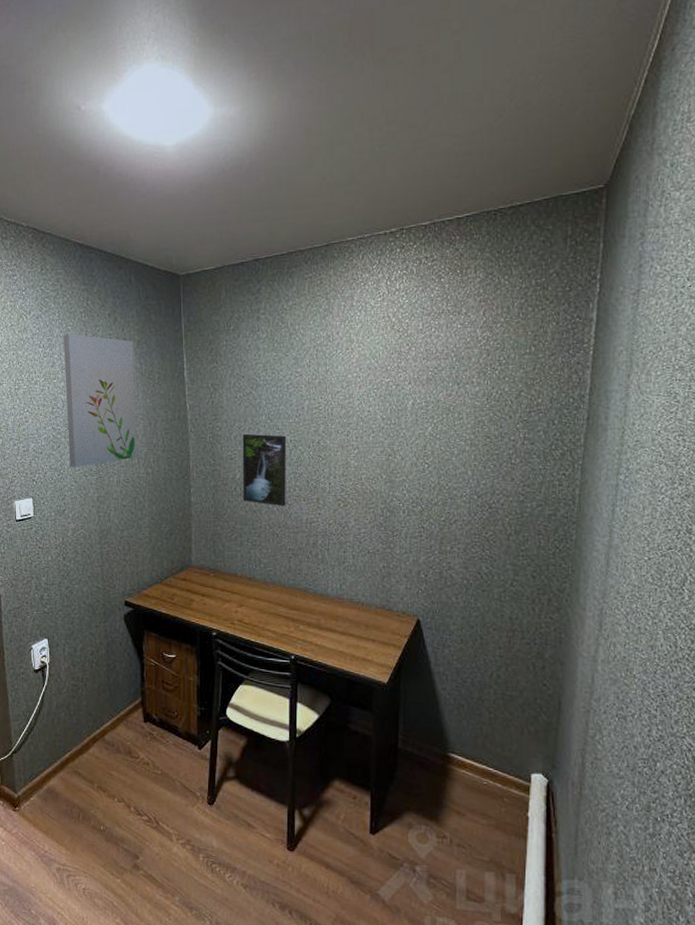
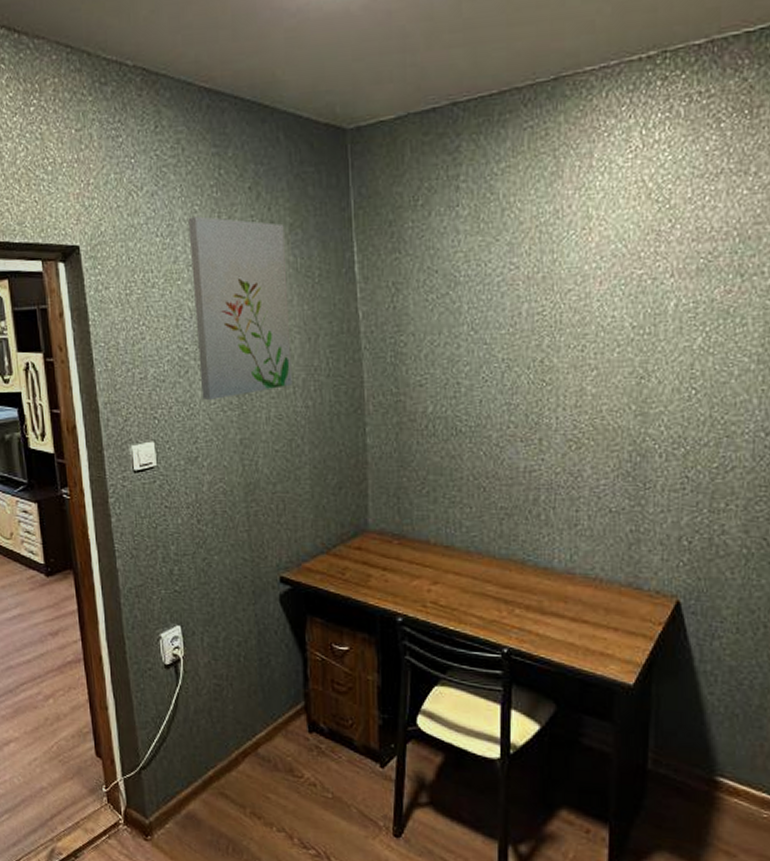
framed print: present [242,433,287,507] -> none [435,350,498,451]

